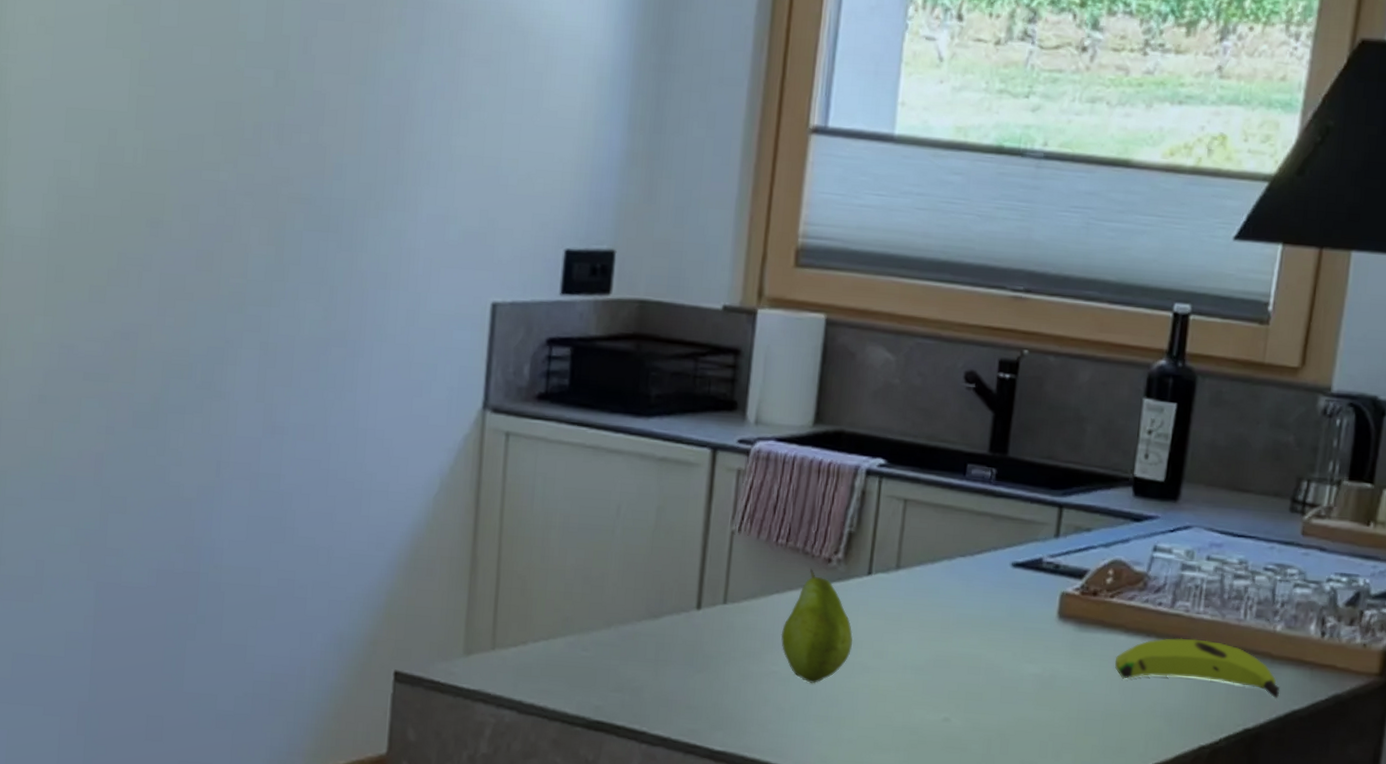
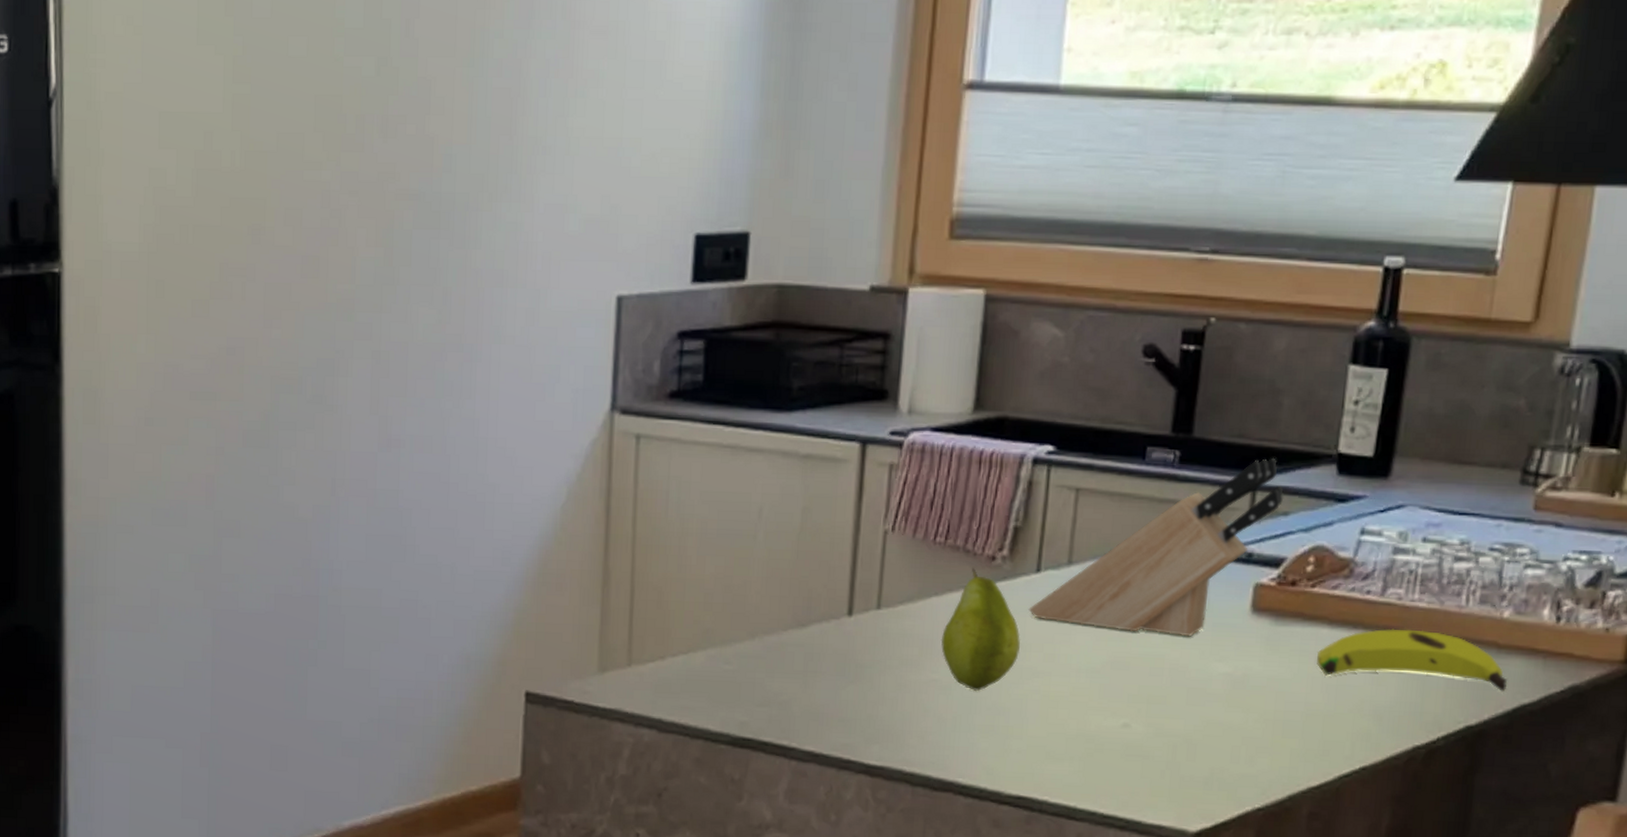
knife block: none [860,478,1087,639] -> present [1028,457,1284,637]

